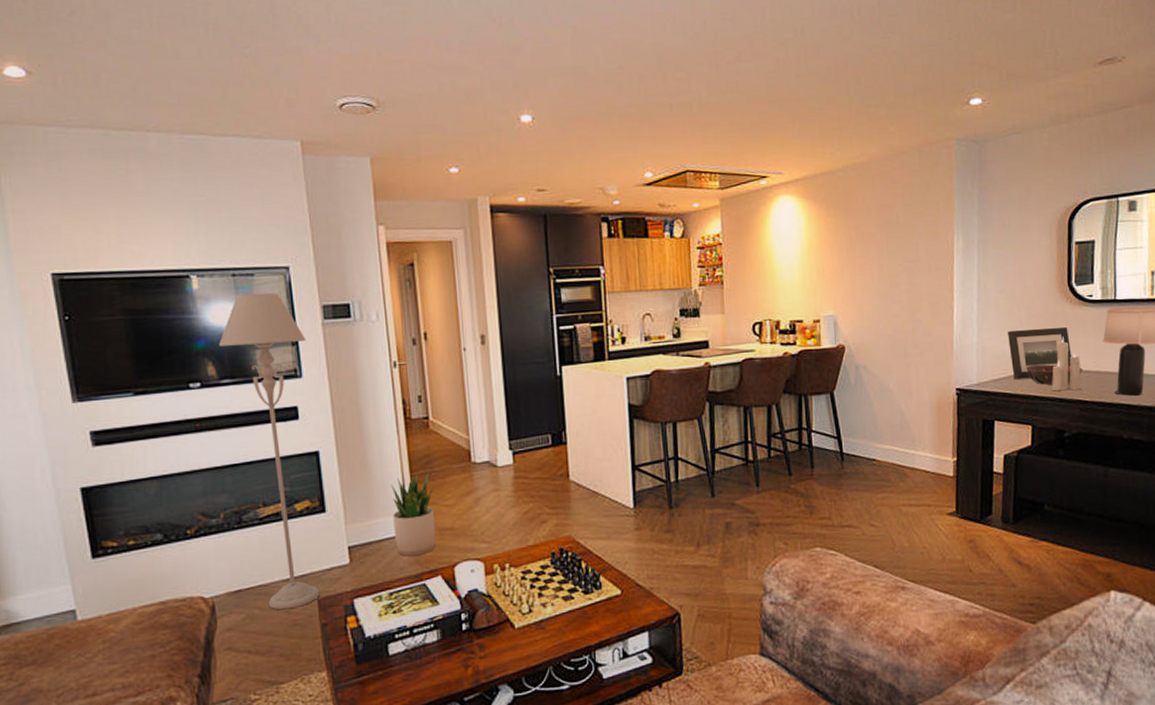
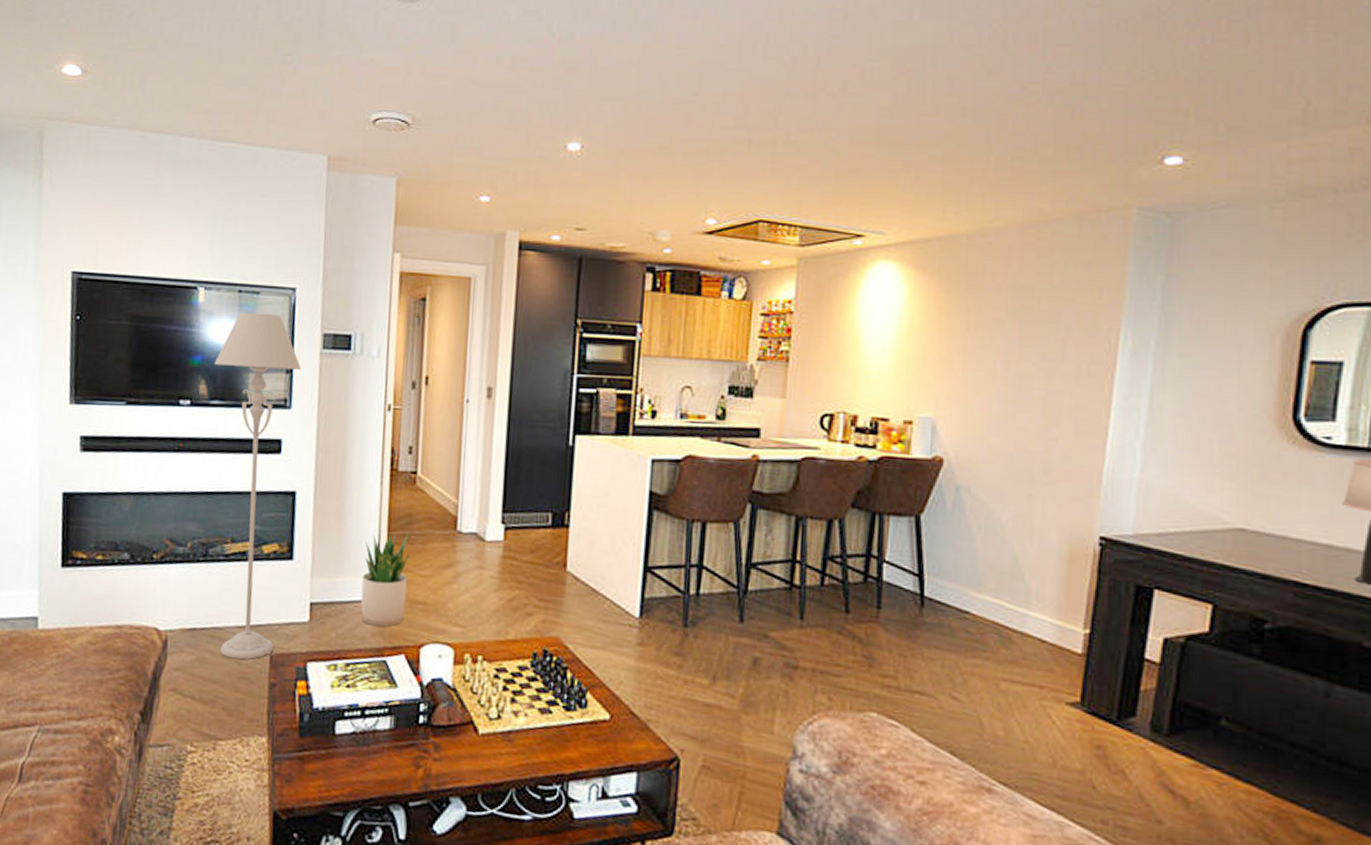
picture frame: present [1008,326,1072,380] -> none [1188,469,1288,542]
decorative bowl: present [1026,364,1083,386] -> none [1212,521,1305,557]
candle: present [1051,336,1081,392] -> none [1250,489,1301,567]

